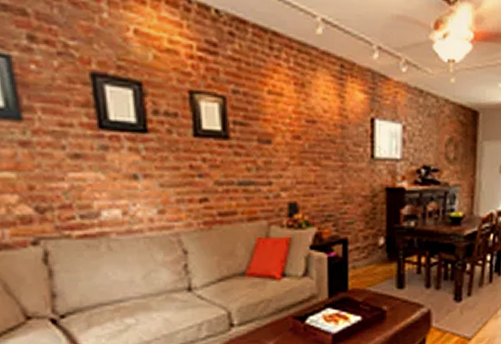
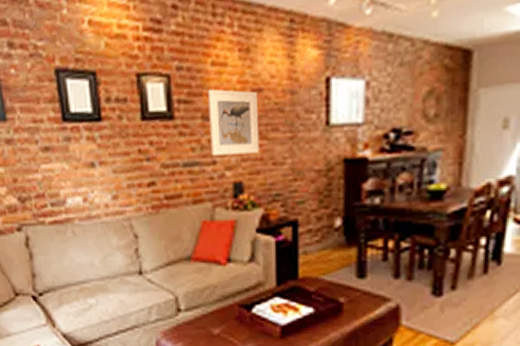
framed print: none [263,115,313,178] -> present [207,89,260,156]

